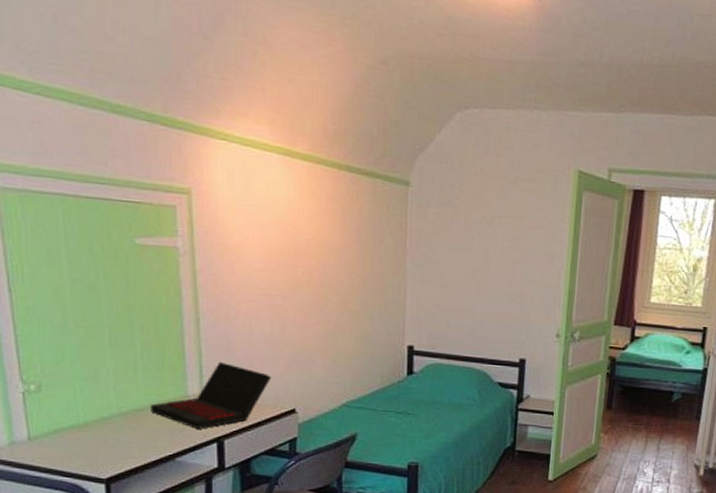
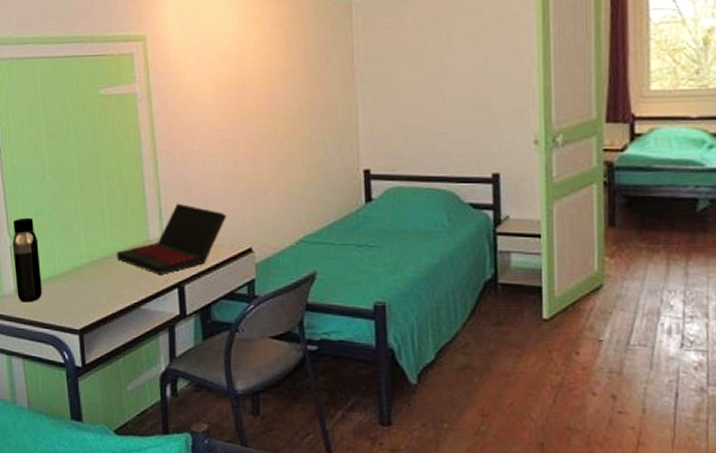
water bottle: none [25,363,62,451] -> present [12,217,42,303]

